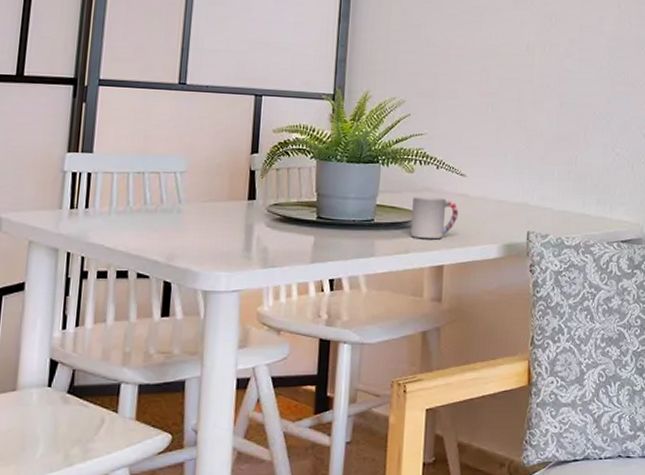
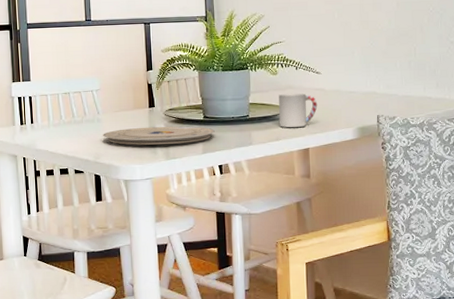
plate: none [182,224,329,249] -> present [103,126,215,145]

